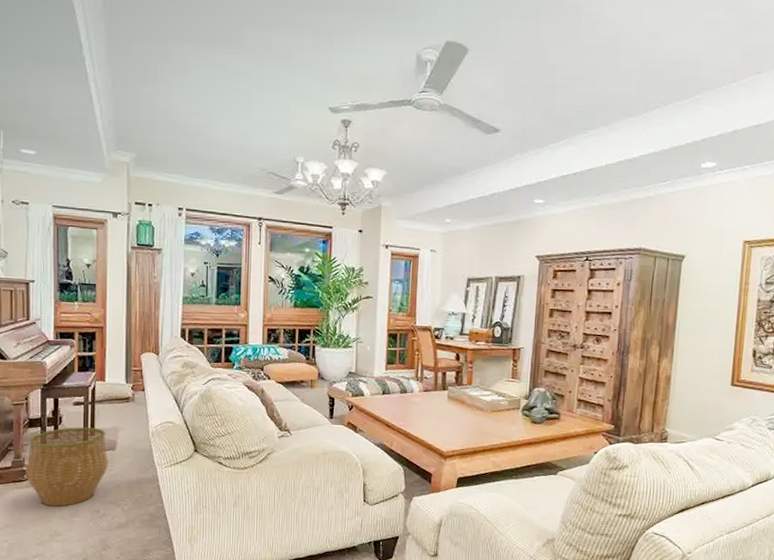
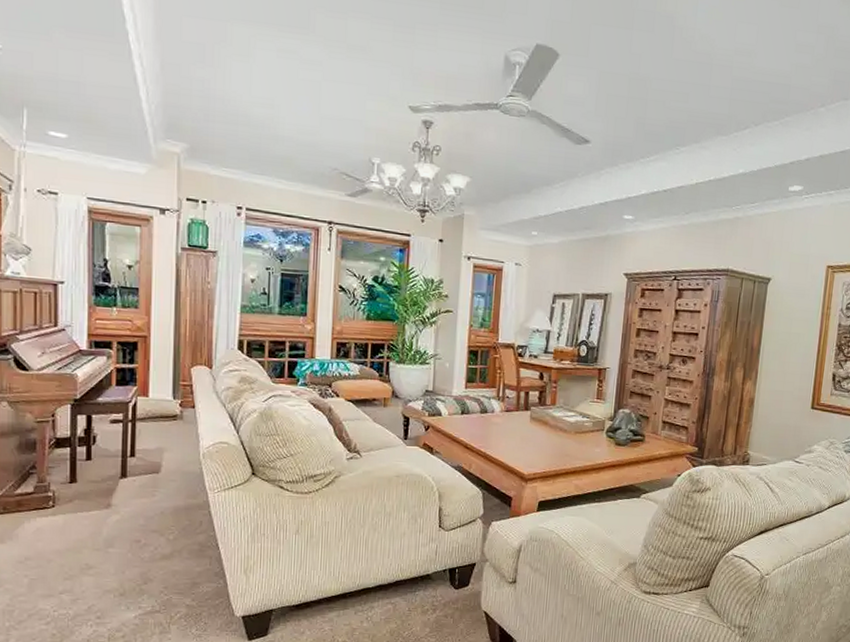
basket: present [26,427,108,507] -> none [51,447,151,537]

